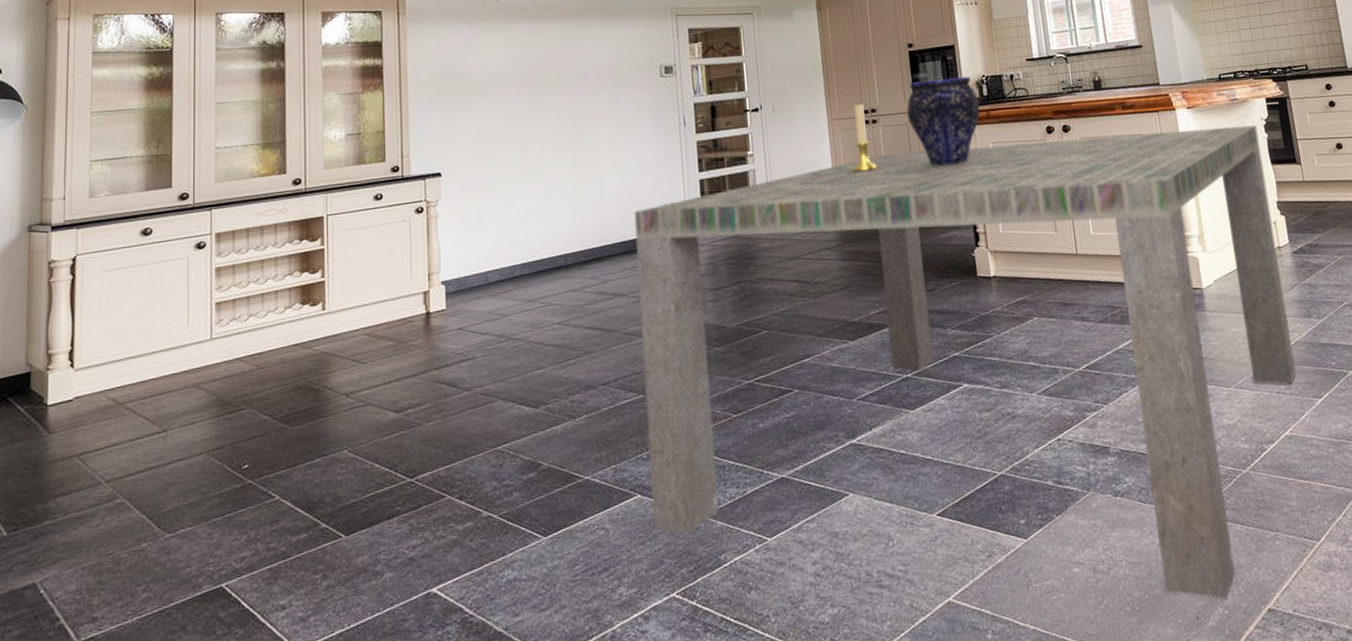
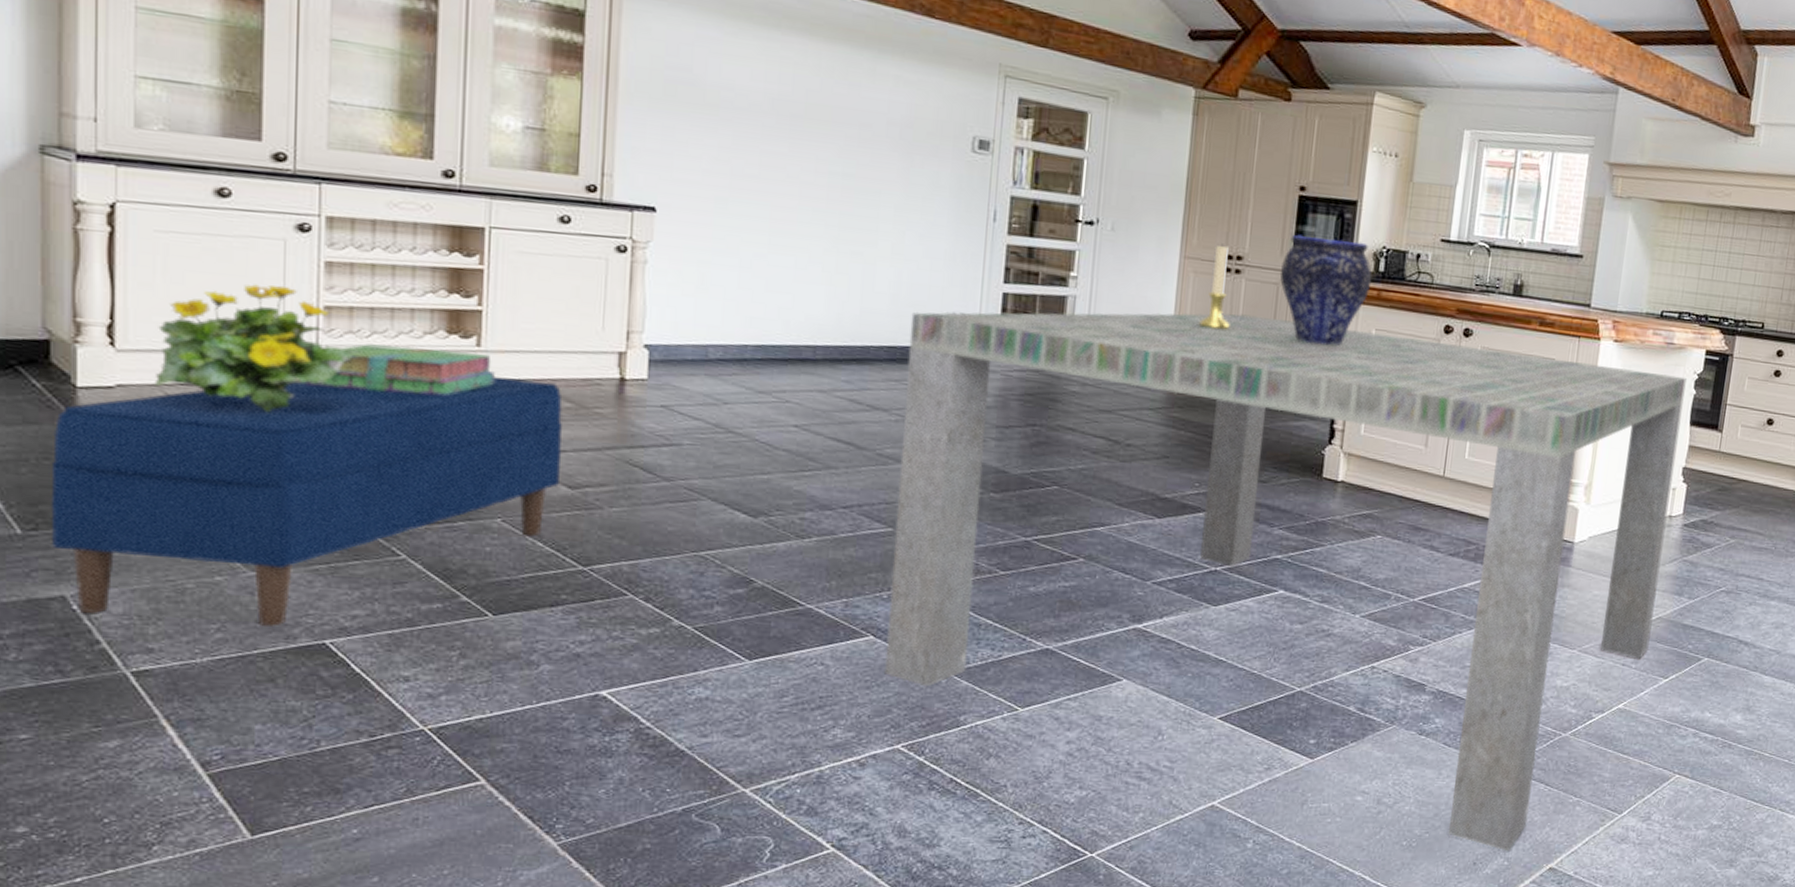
bench: none [27,327,389,595] -> present [51,377,563,626]
flowering plant: none [100,293,236,397] -> present [154,284,353,413]
stack of books: none [203,315,336,368] -> present [304,343,495,395]

